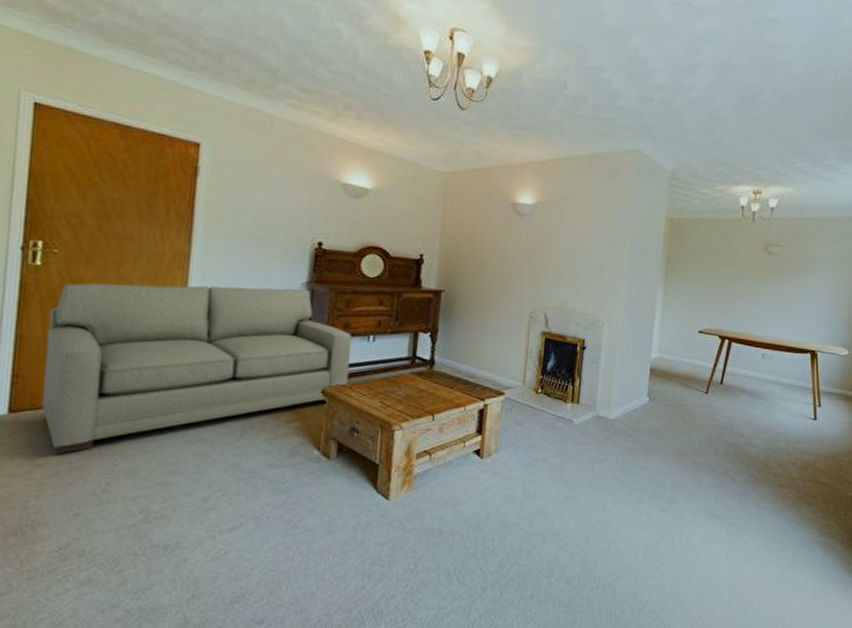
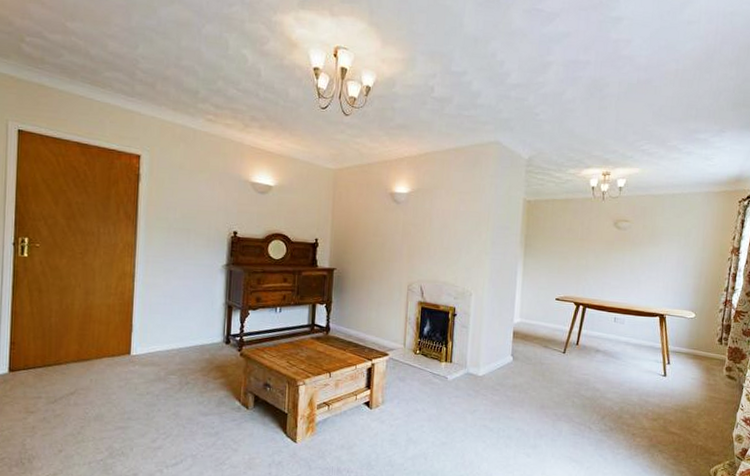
sofa: present [41,283,351,455] -> none [31,269,262,404]

